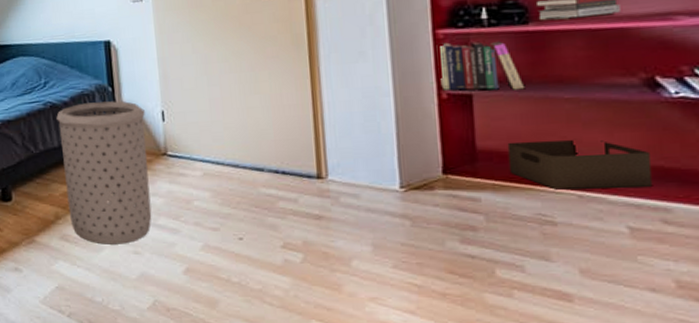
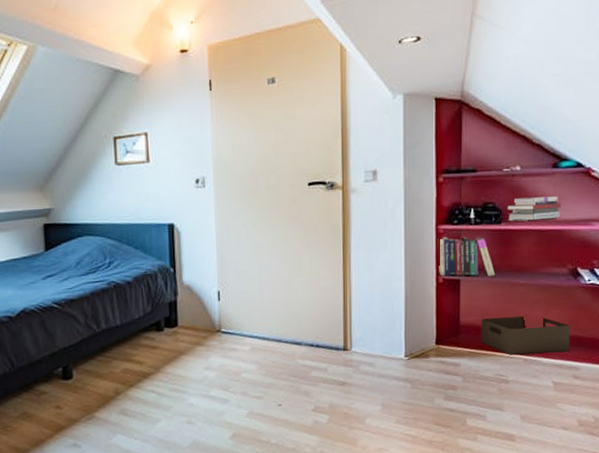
laundry basket: present [56,101,152,245] -> none [119,281,205,417]

